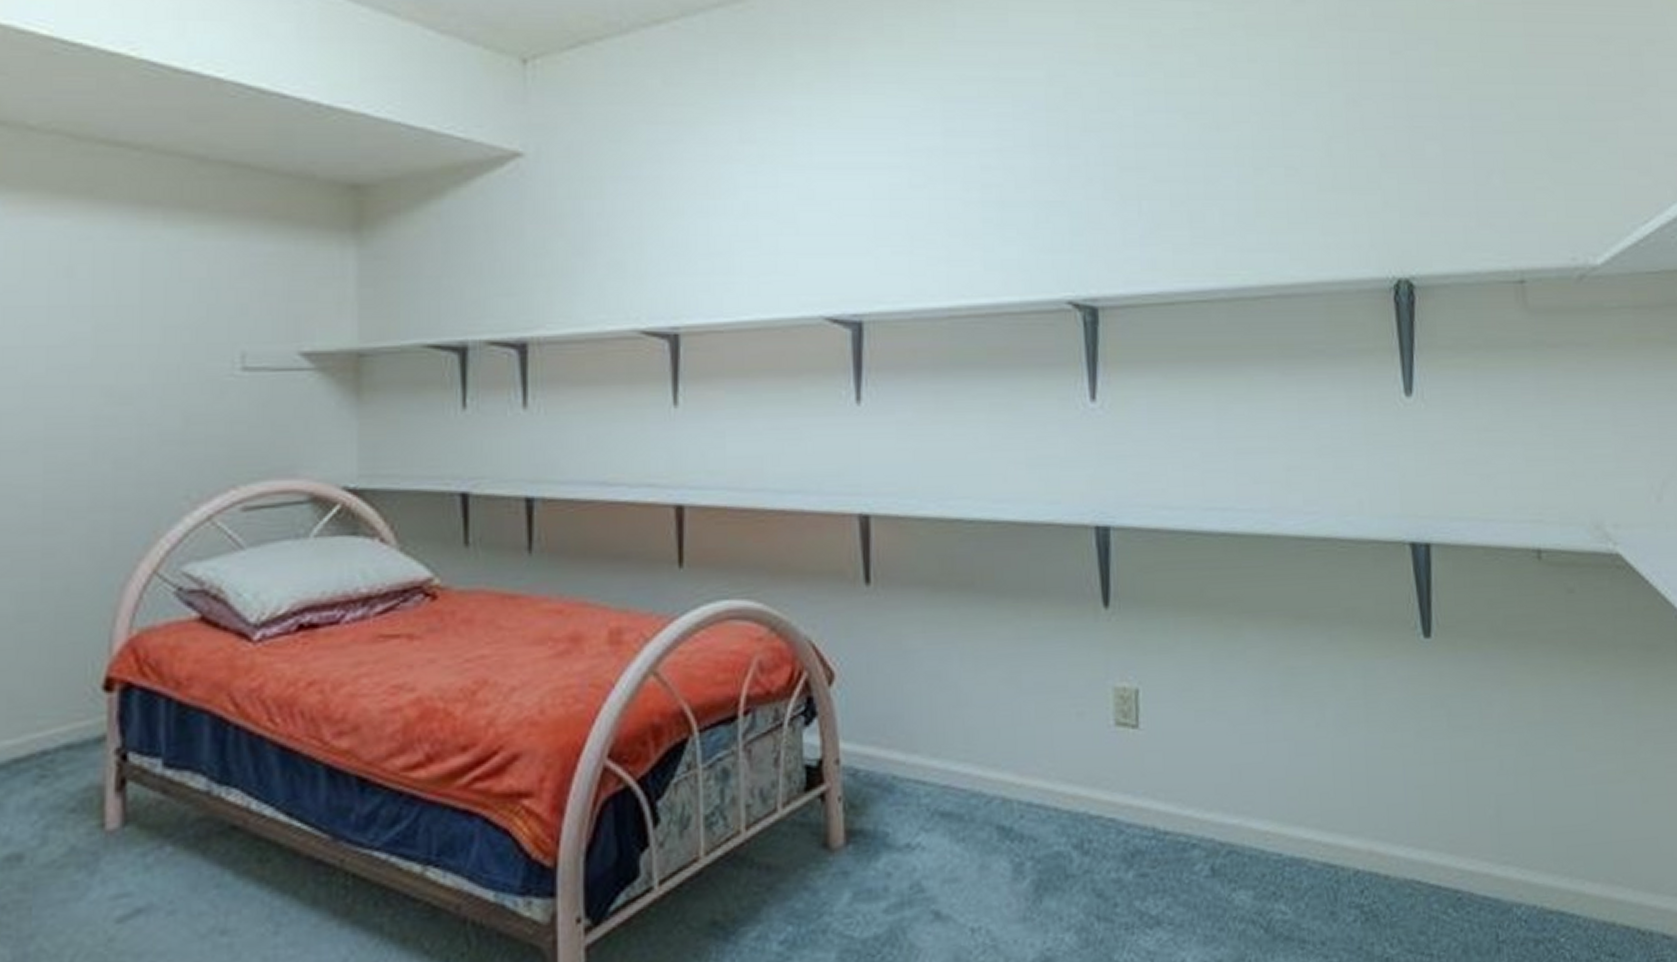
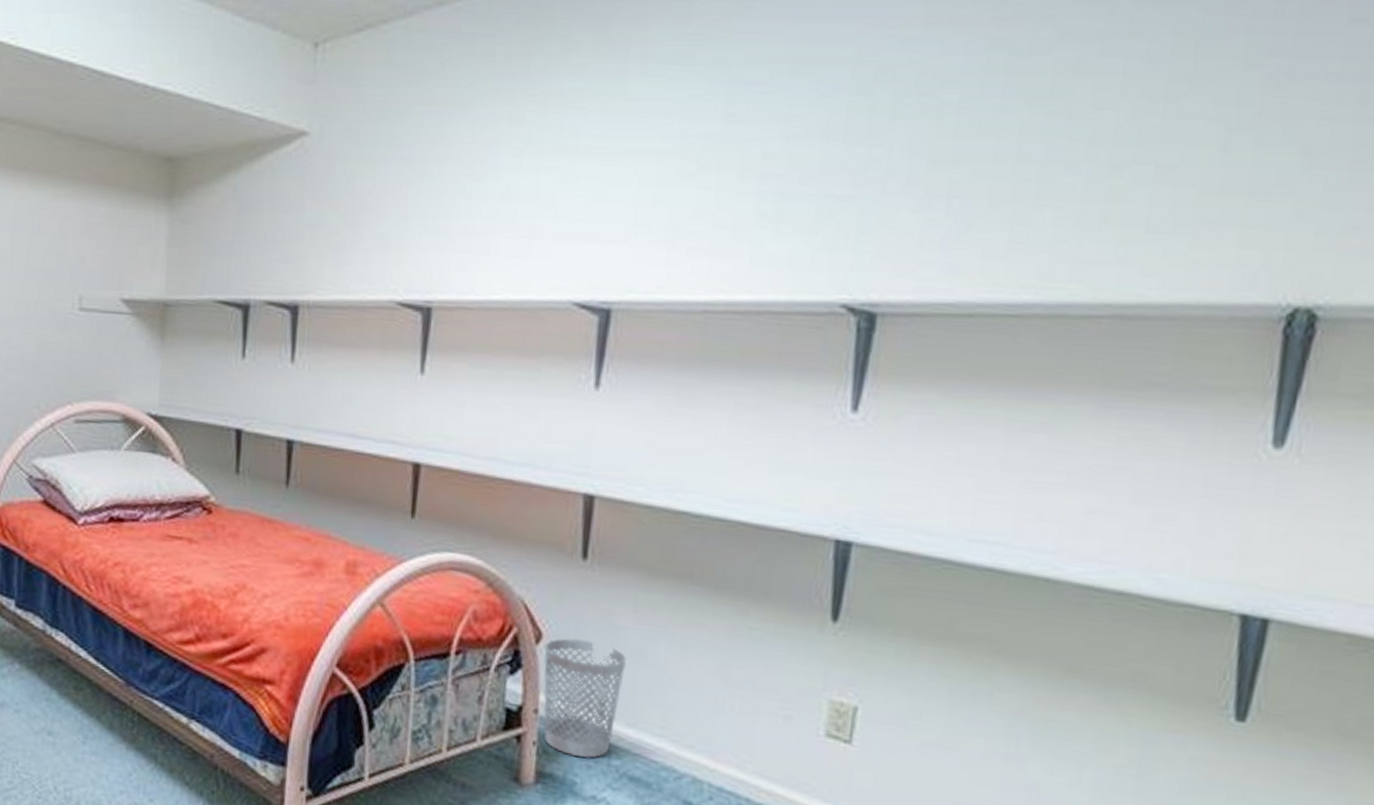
wastebasket: none [838,671,923,804] -> present [543,638,627,758]

